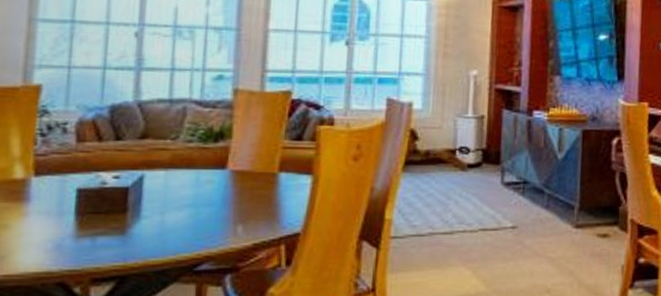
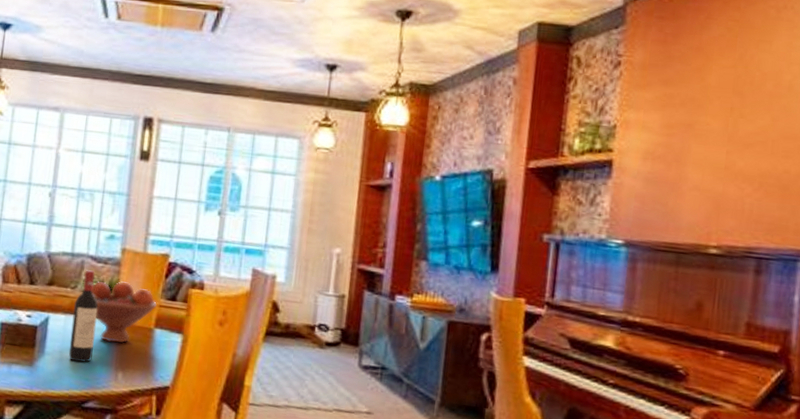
wine bottle: none [172,117,208,222] -> present [69,270,99,363]
fruit bowl: none [198,126,280,195] -> present [91,280,157,344]

